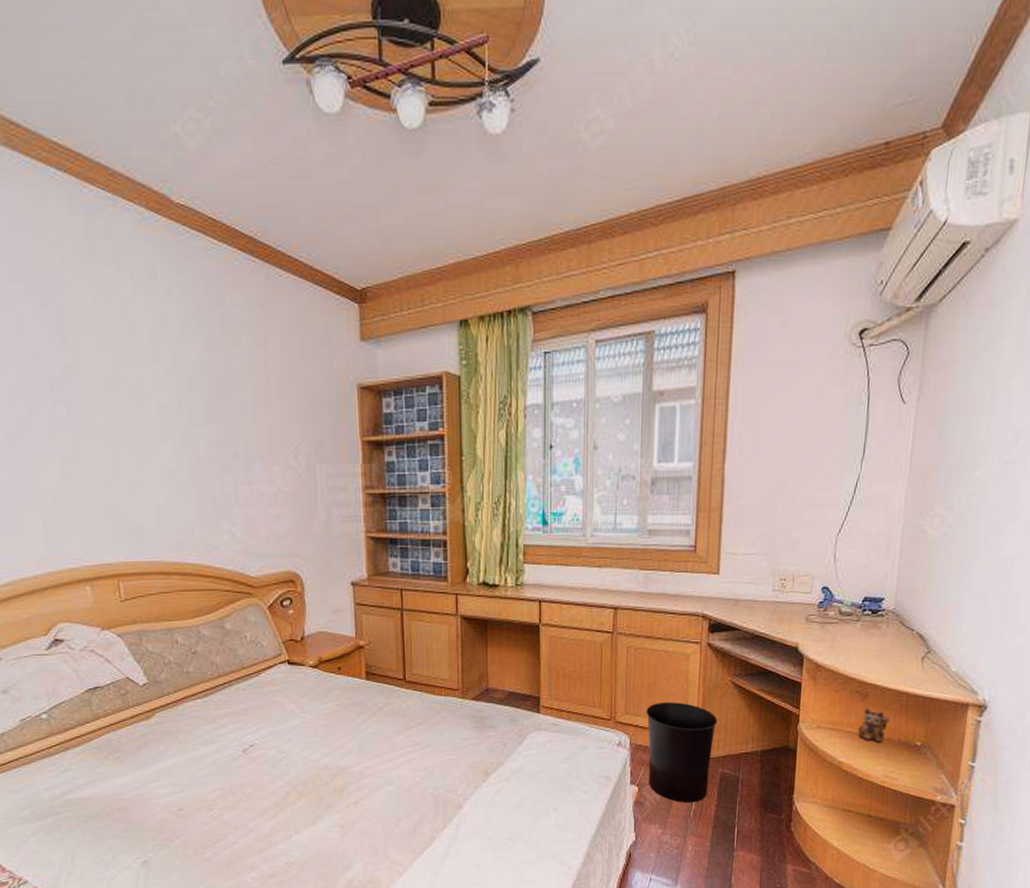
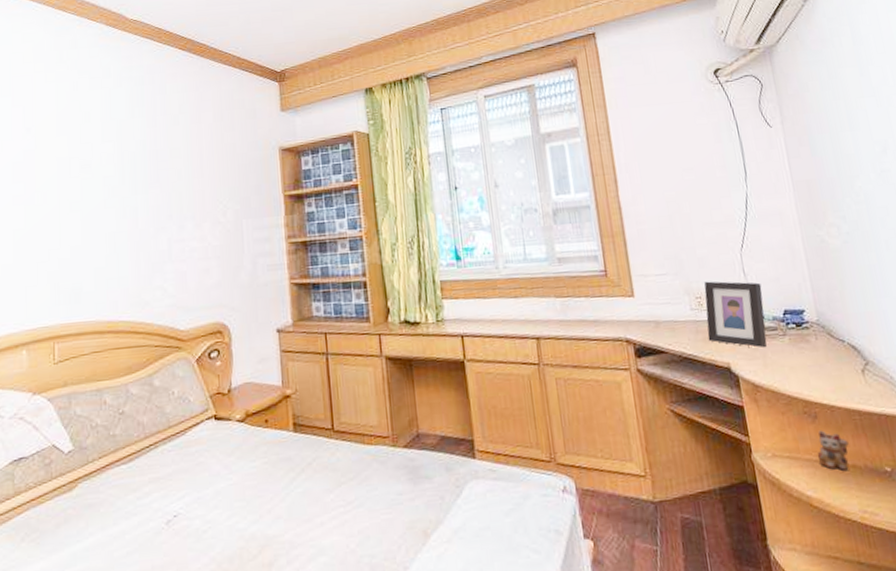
waste bin: present [646,702,717,803] -> none [586,436,671,559]
picture frame: none [783,564,849,632] -> present [704,281,767,348]

